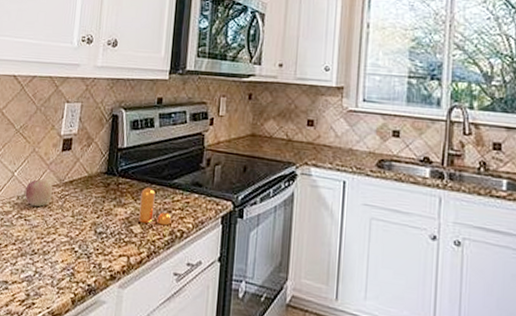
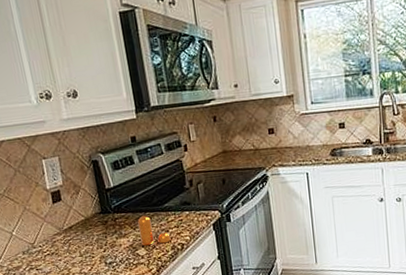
apple: present [25,179,53,207] -> none [28,232,57,256]

